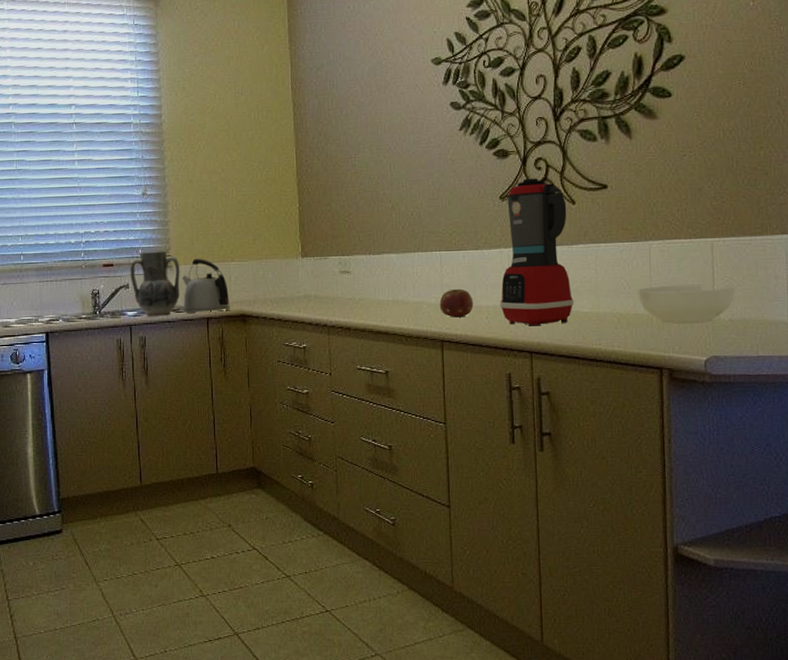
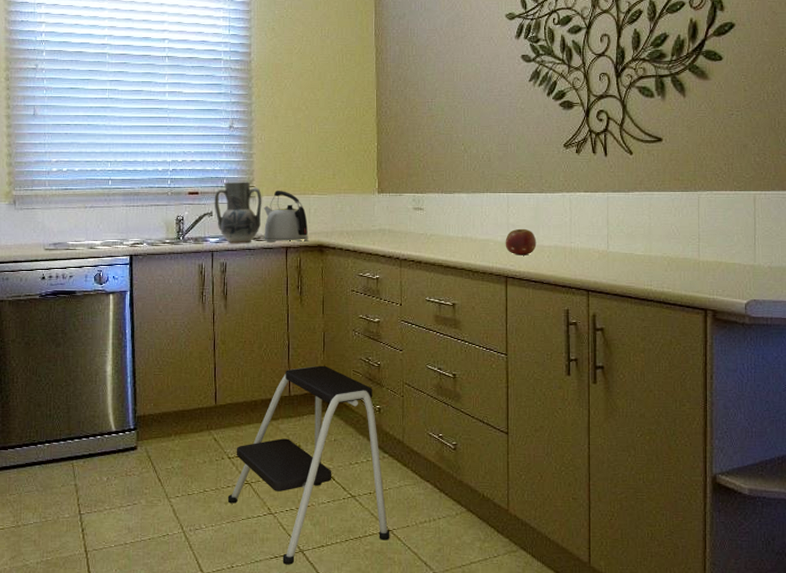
step stool: none [157,440,328,648] -> present [227,365,390,565]
blender: present [500,178,574,326] -> none [561,129,629,266]
bowl: present [637,284,736,324] -> none [686,233,775,269]

